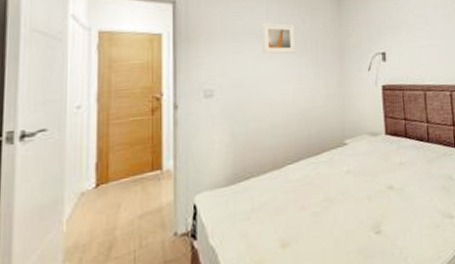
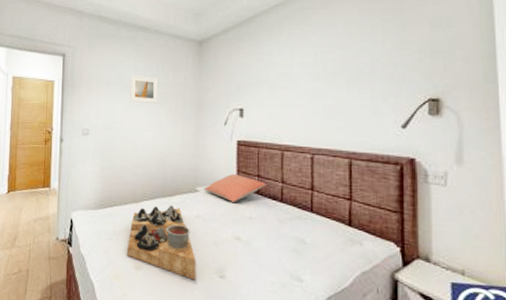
decorative tray: none [270,164,351,244] -> present [127,205,196,280]
pillow: none [352,120,413,150] -> present [204,174,266,202]

